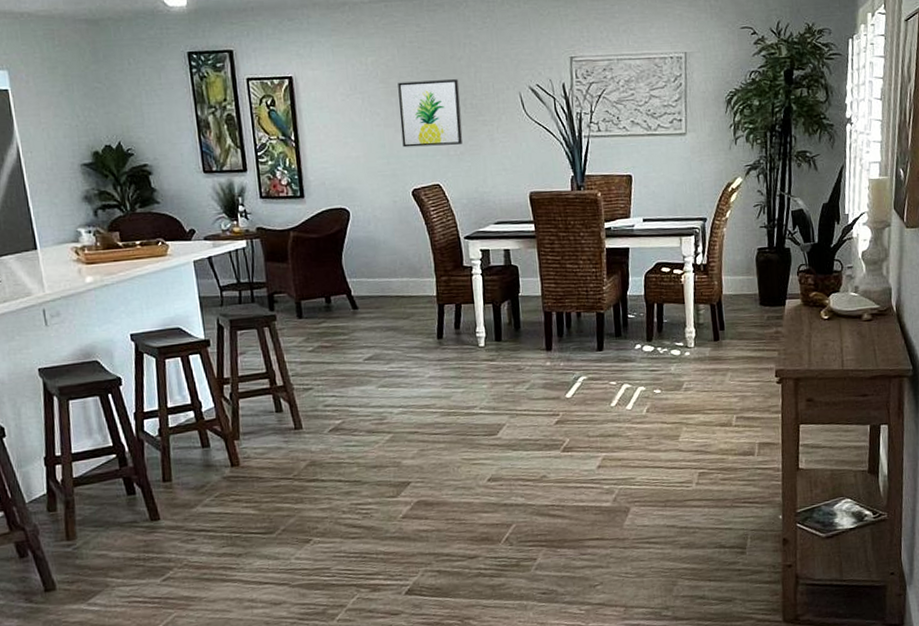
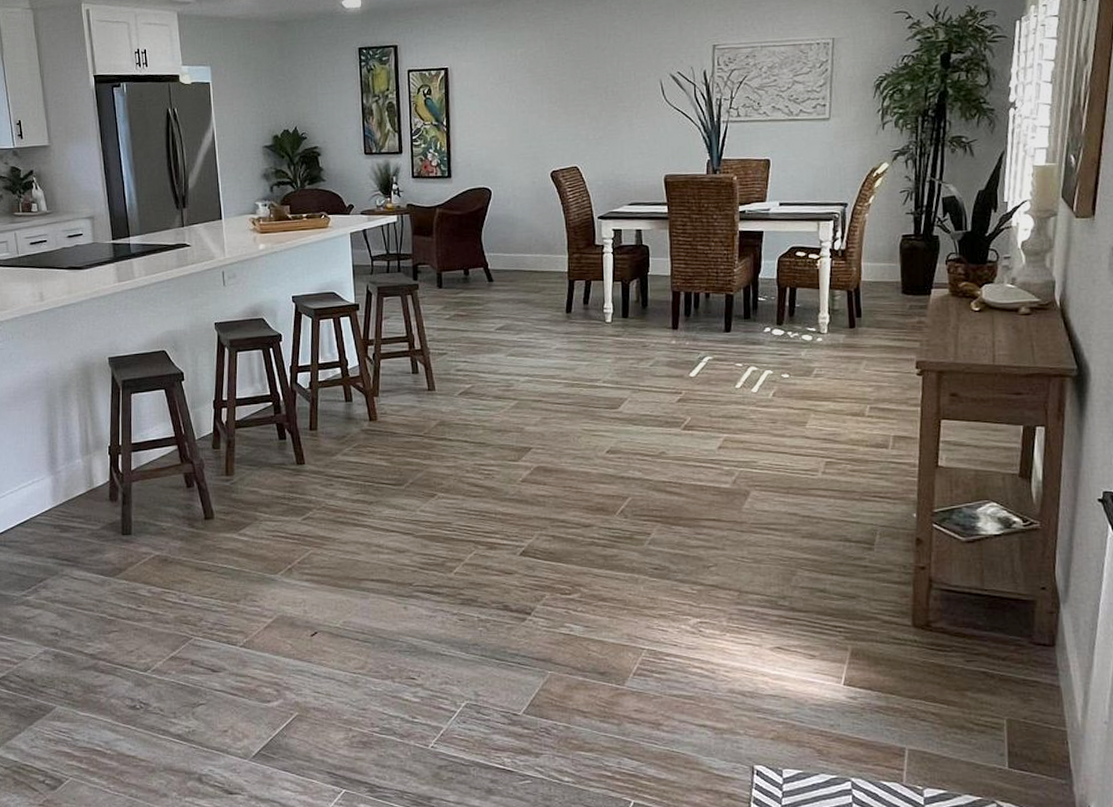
wall art: present [398,79,463,148] -> none [543,68,603,132]

